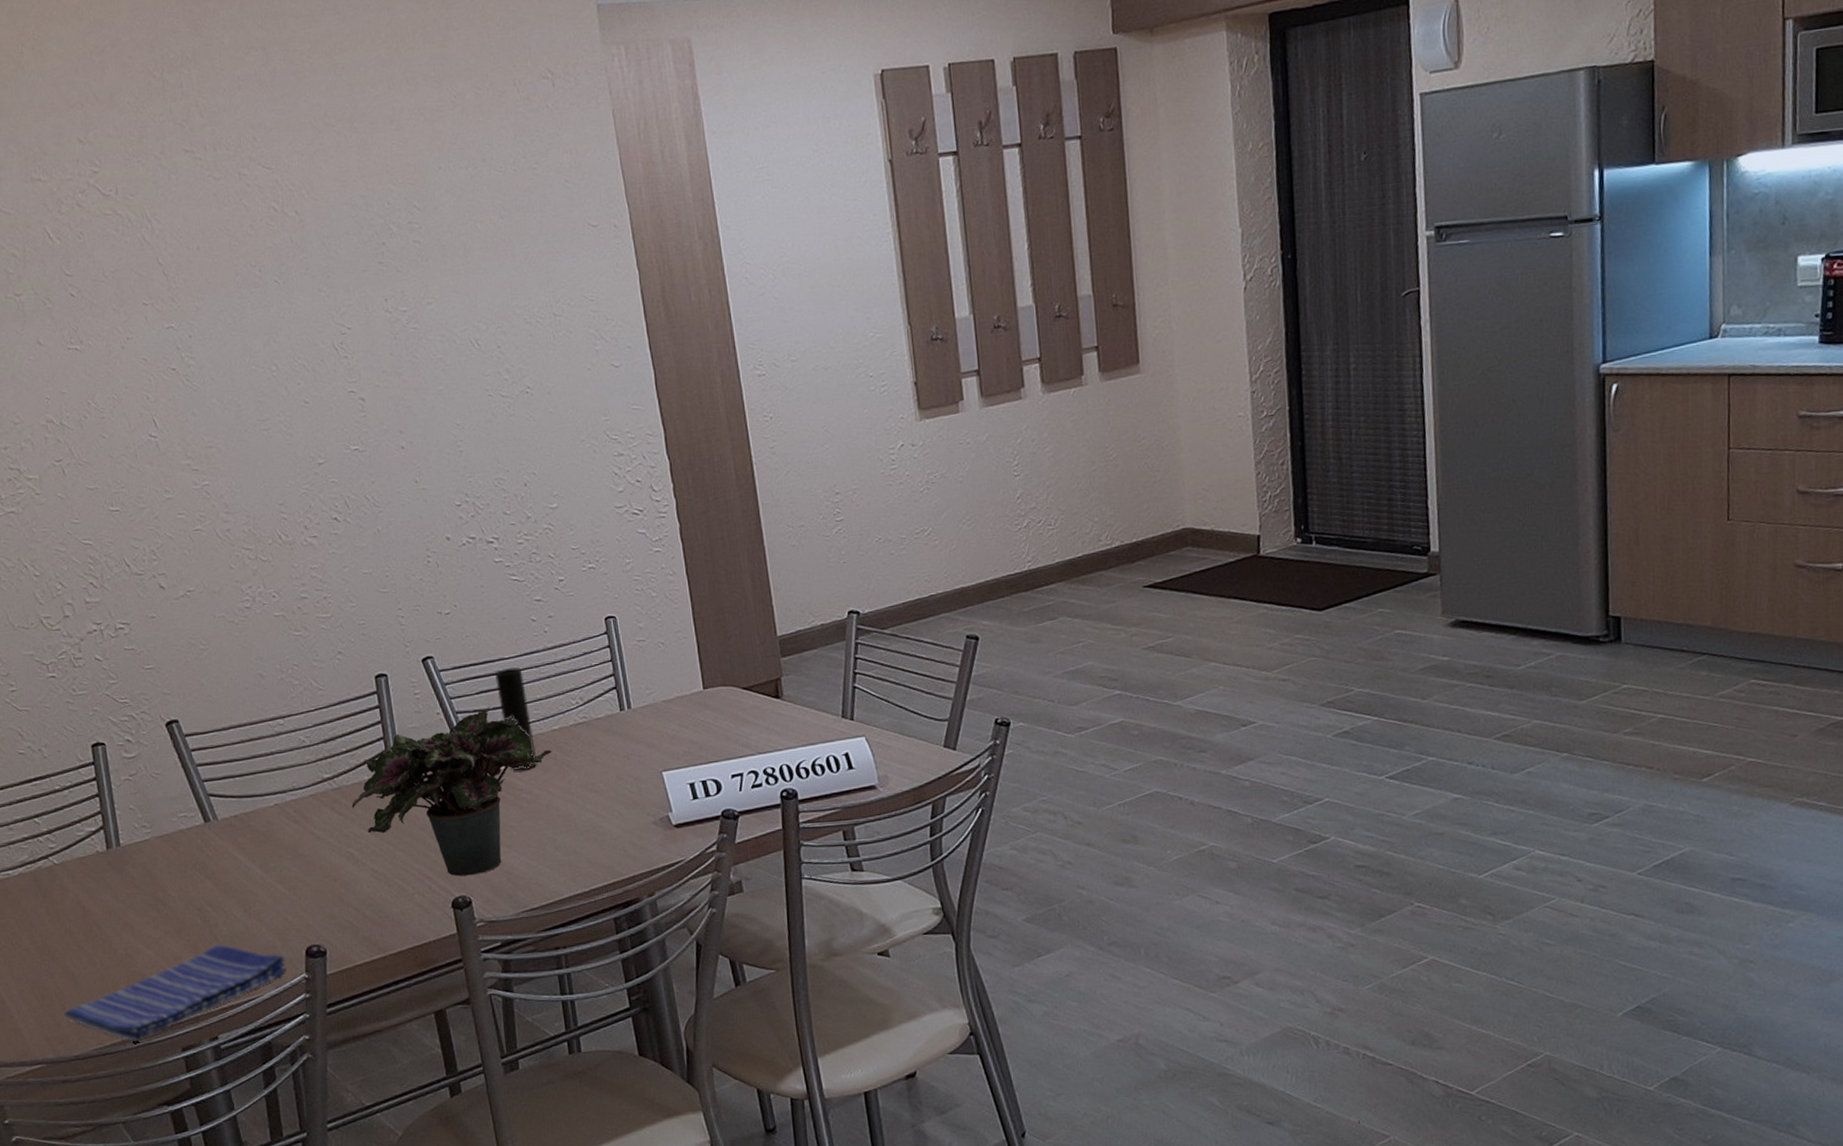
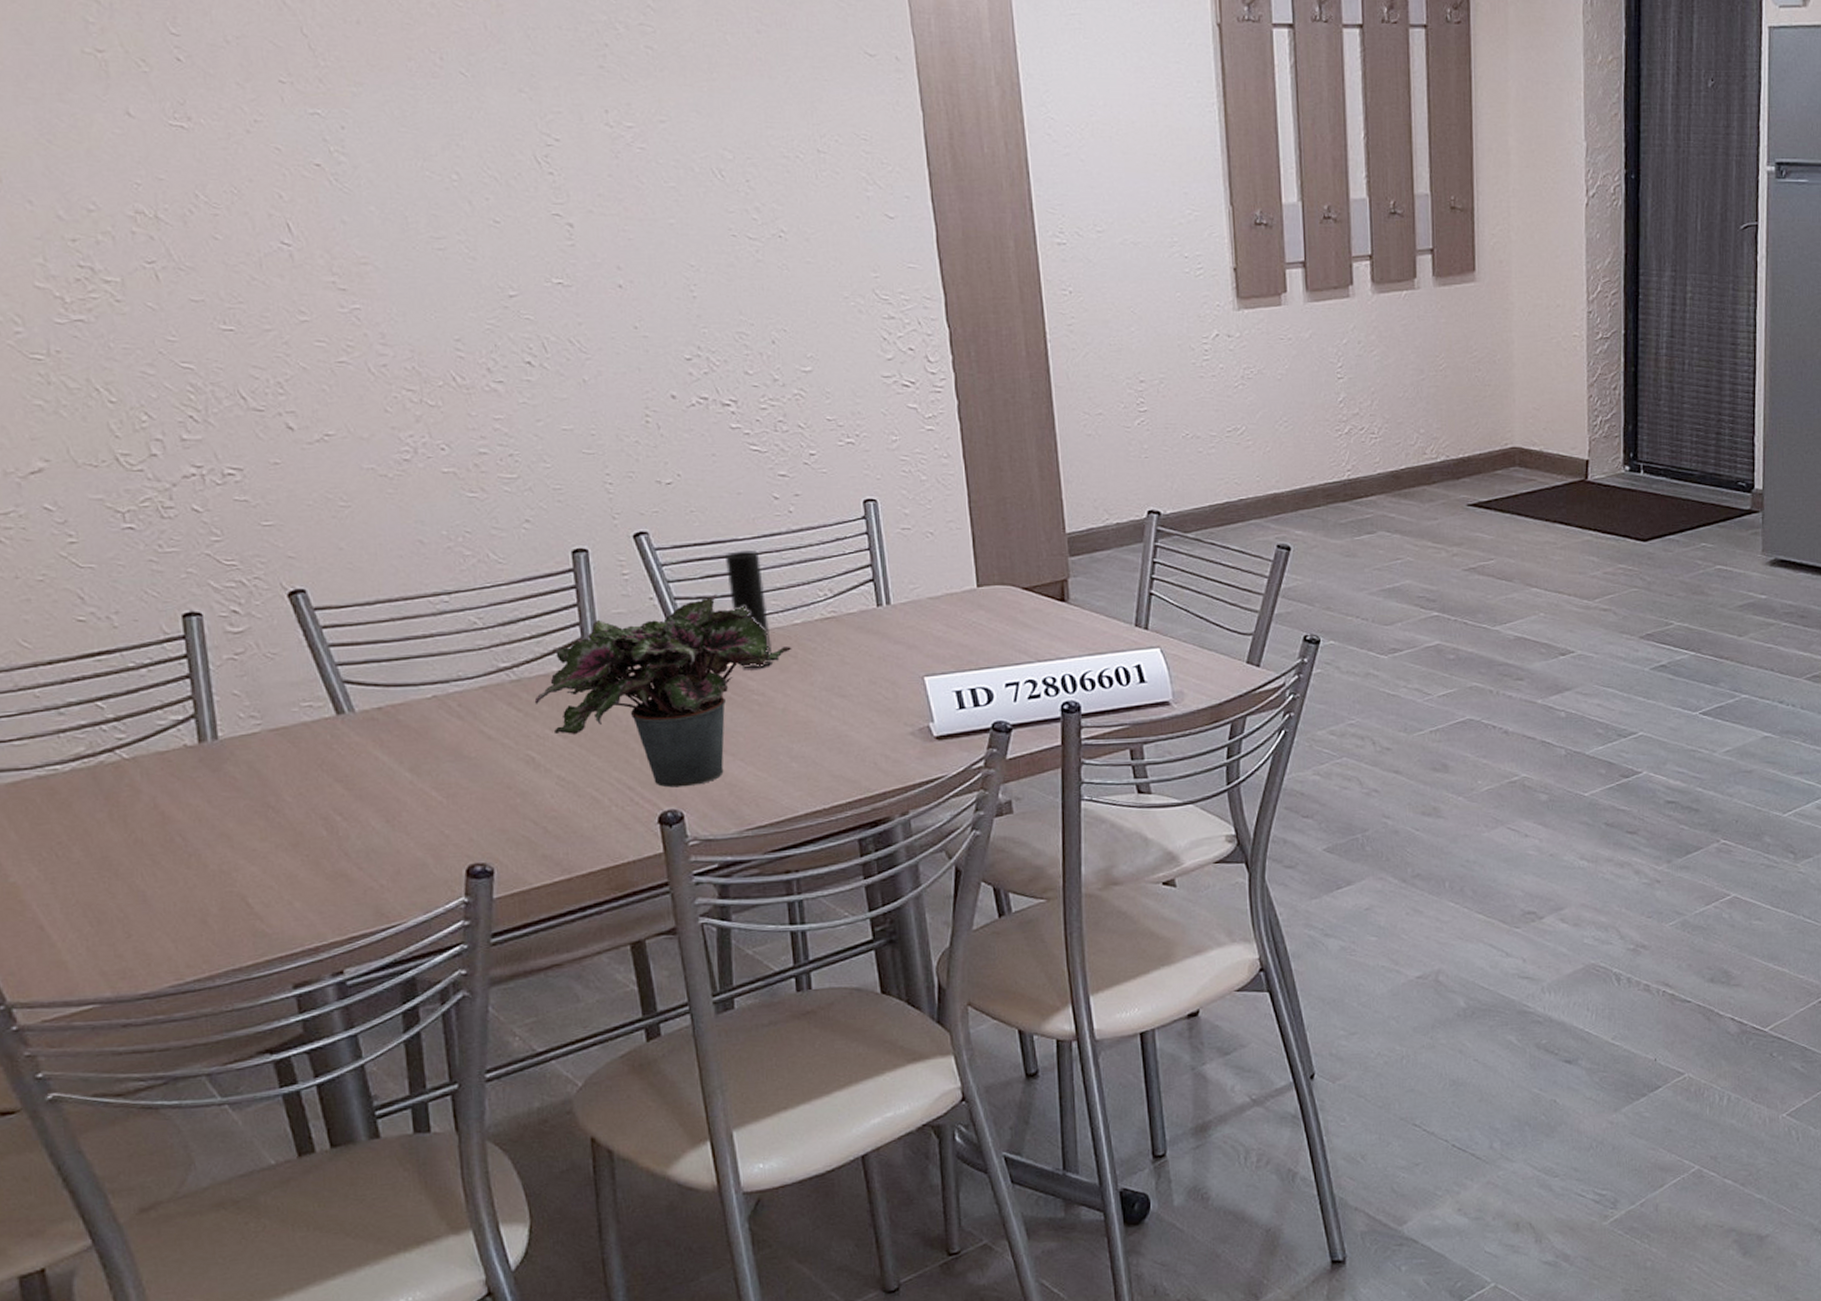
dish towel: present [64,944,286,1042] -> none [129,861,439,978]

